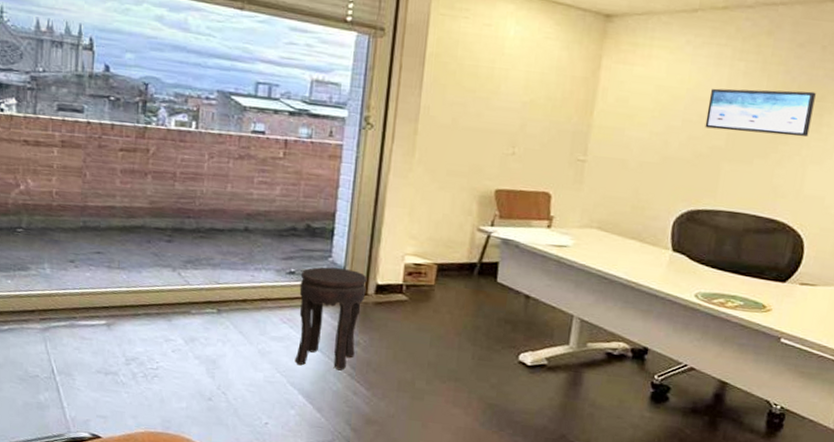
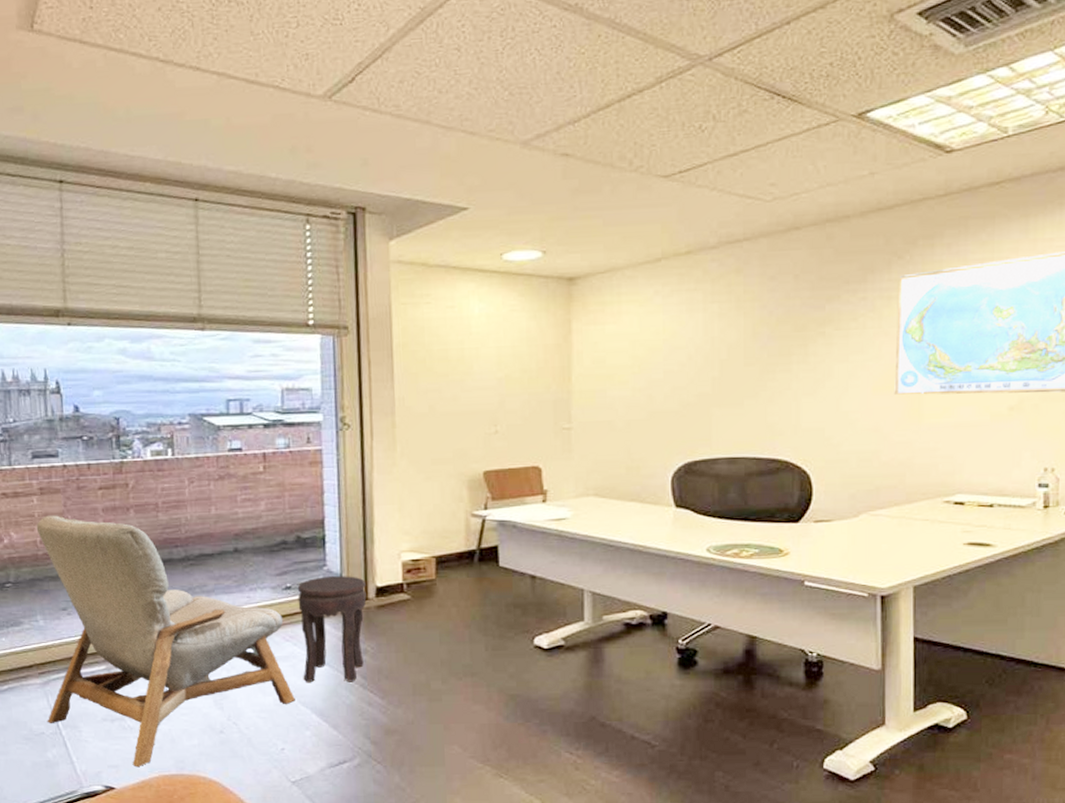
armchair: none [43,168,285,421] -> present [36,515,295,768]
wall art: present [705,88,816,137] -> none [687,322,796,376]

